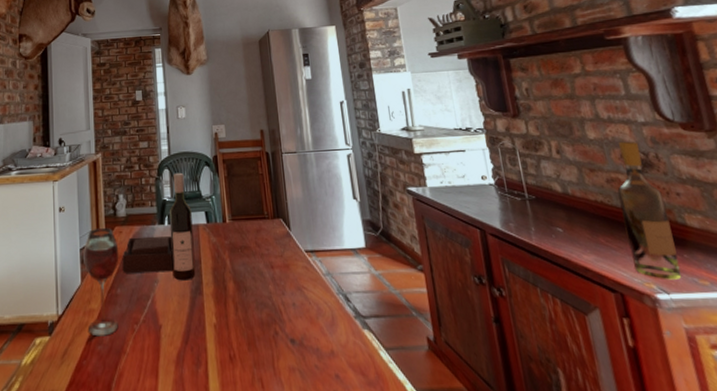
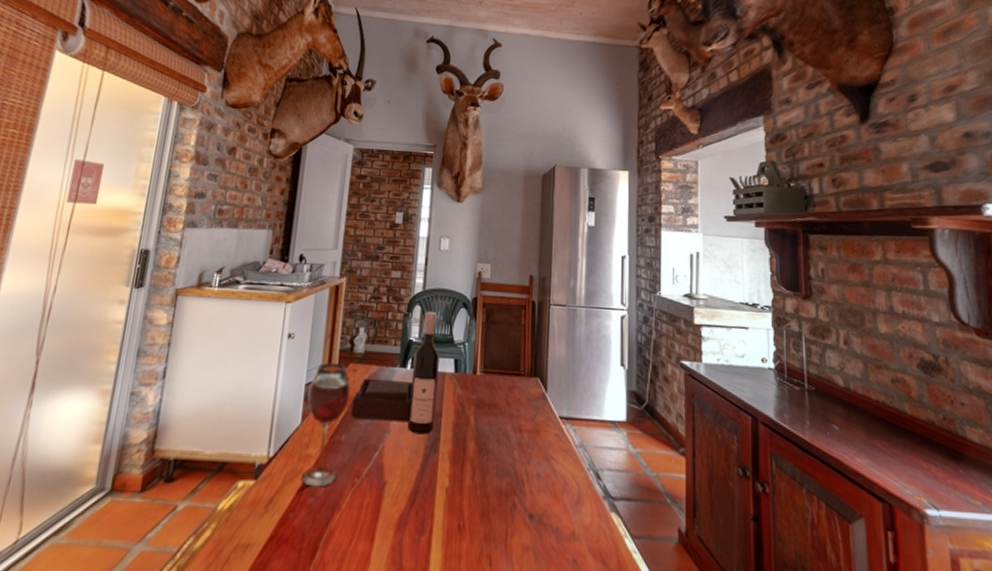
bottle: present [617,141,682,280] -> none [901,340,954,496]

